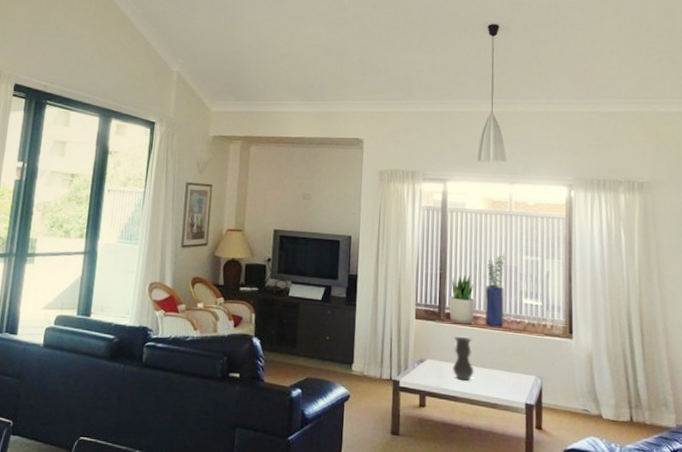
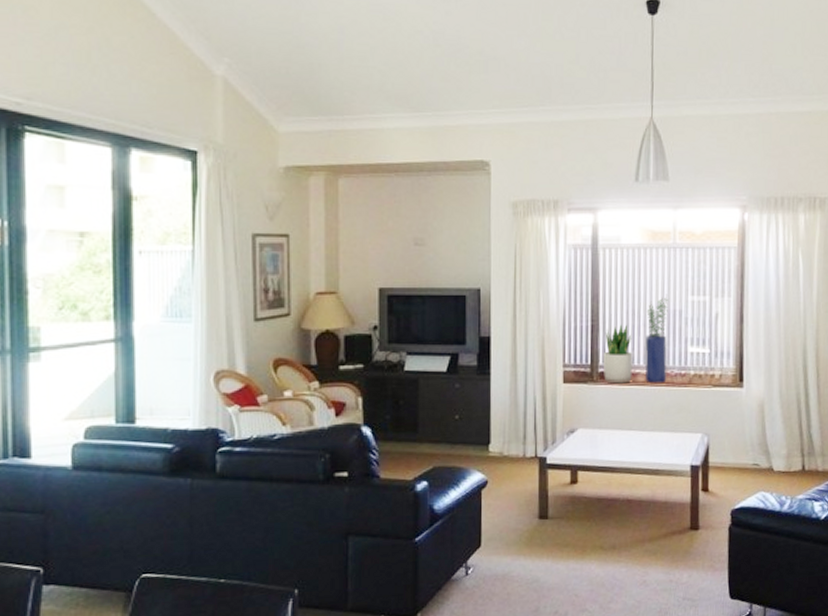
vase: present [453,337,474,381] -> none [609,399,633,448]

